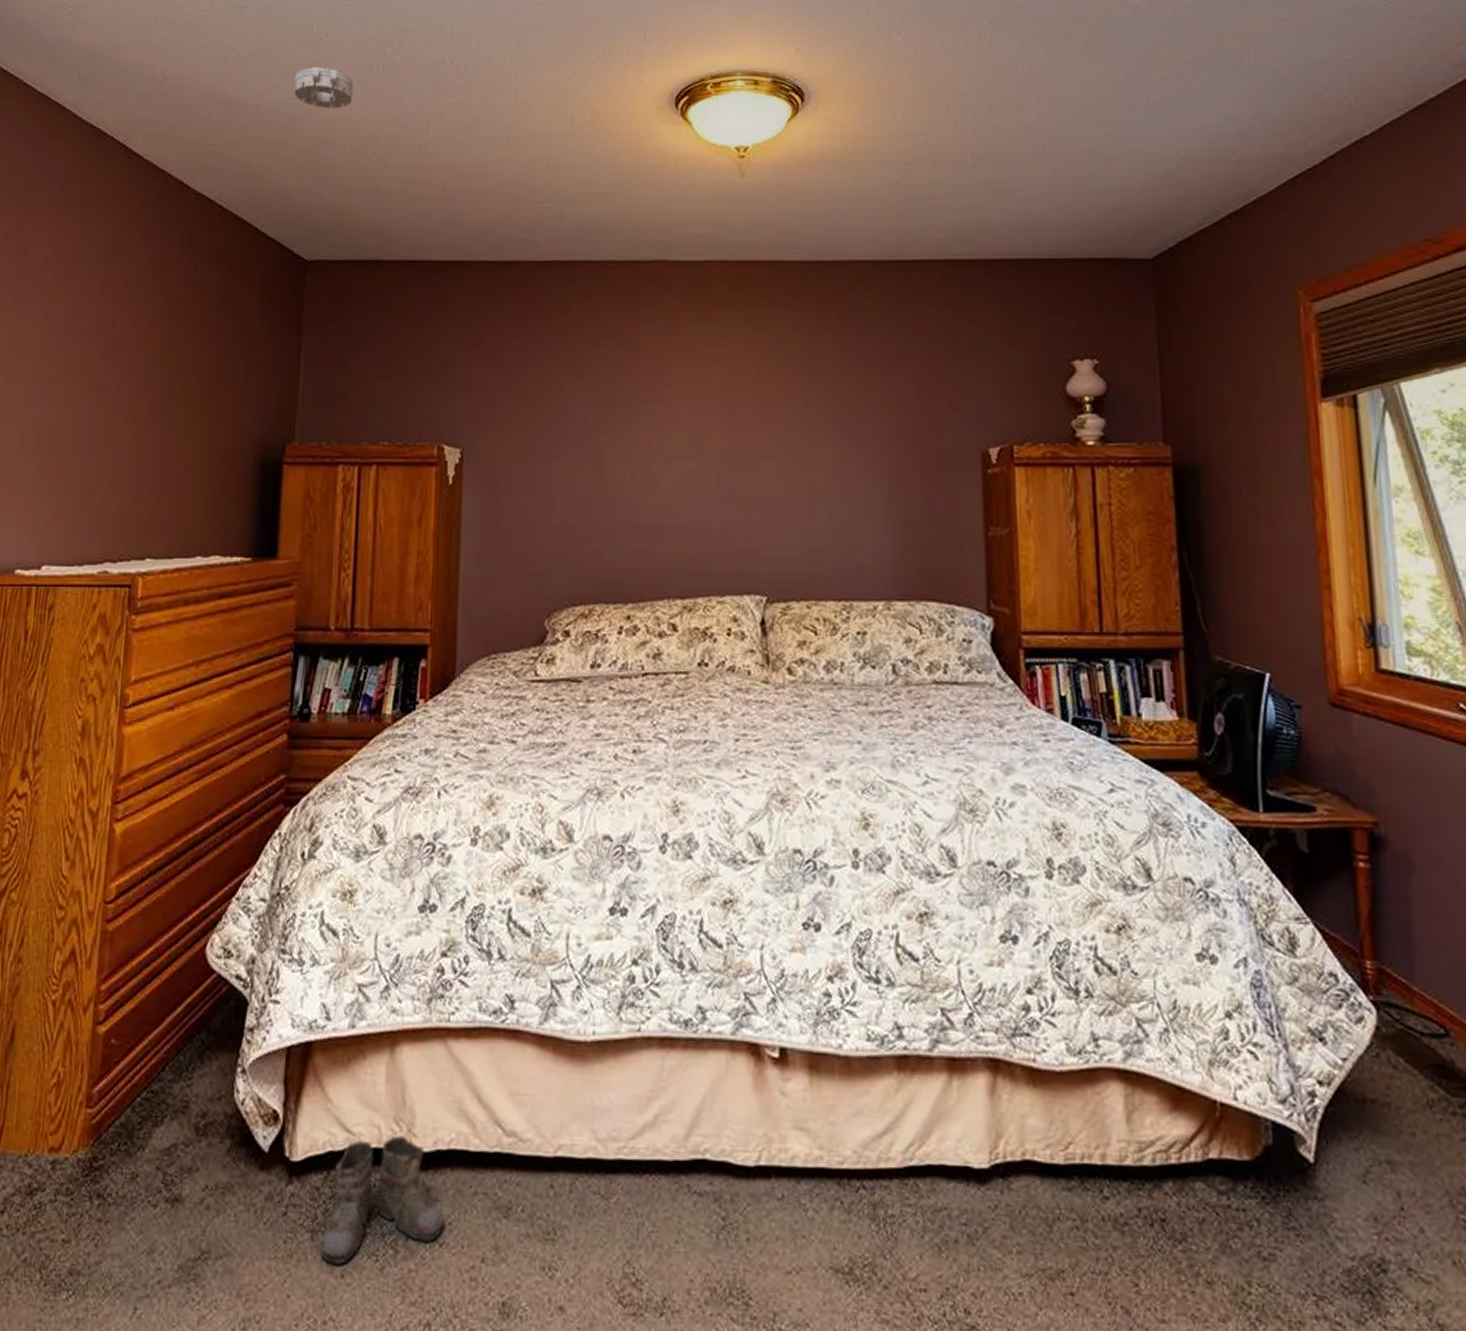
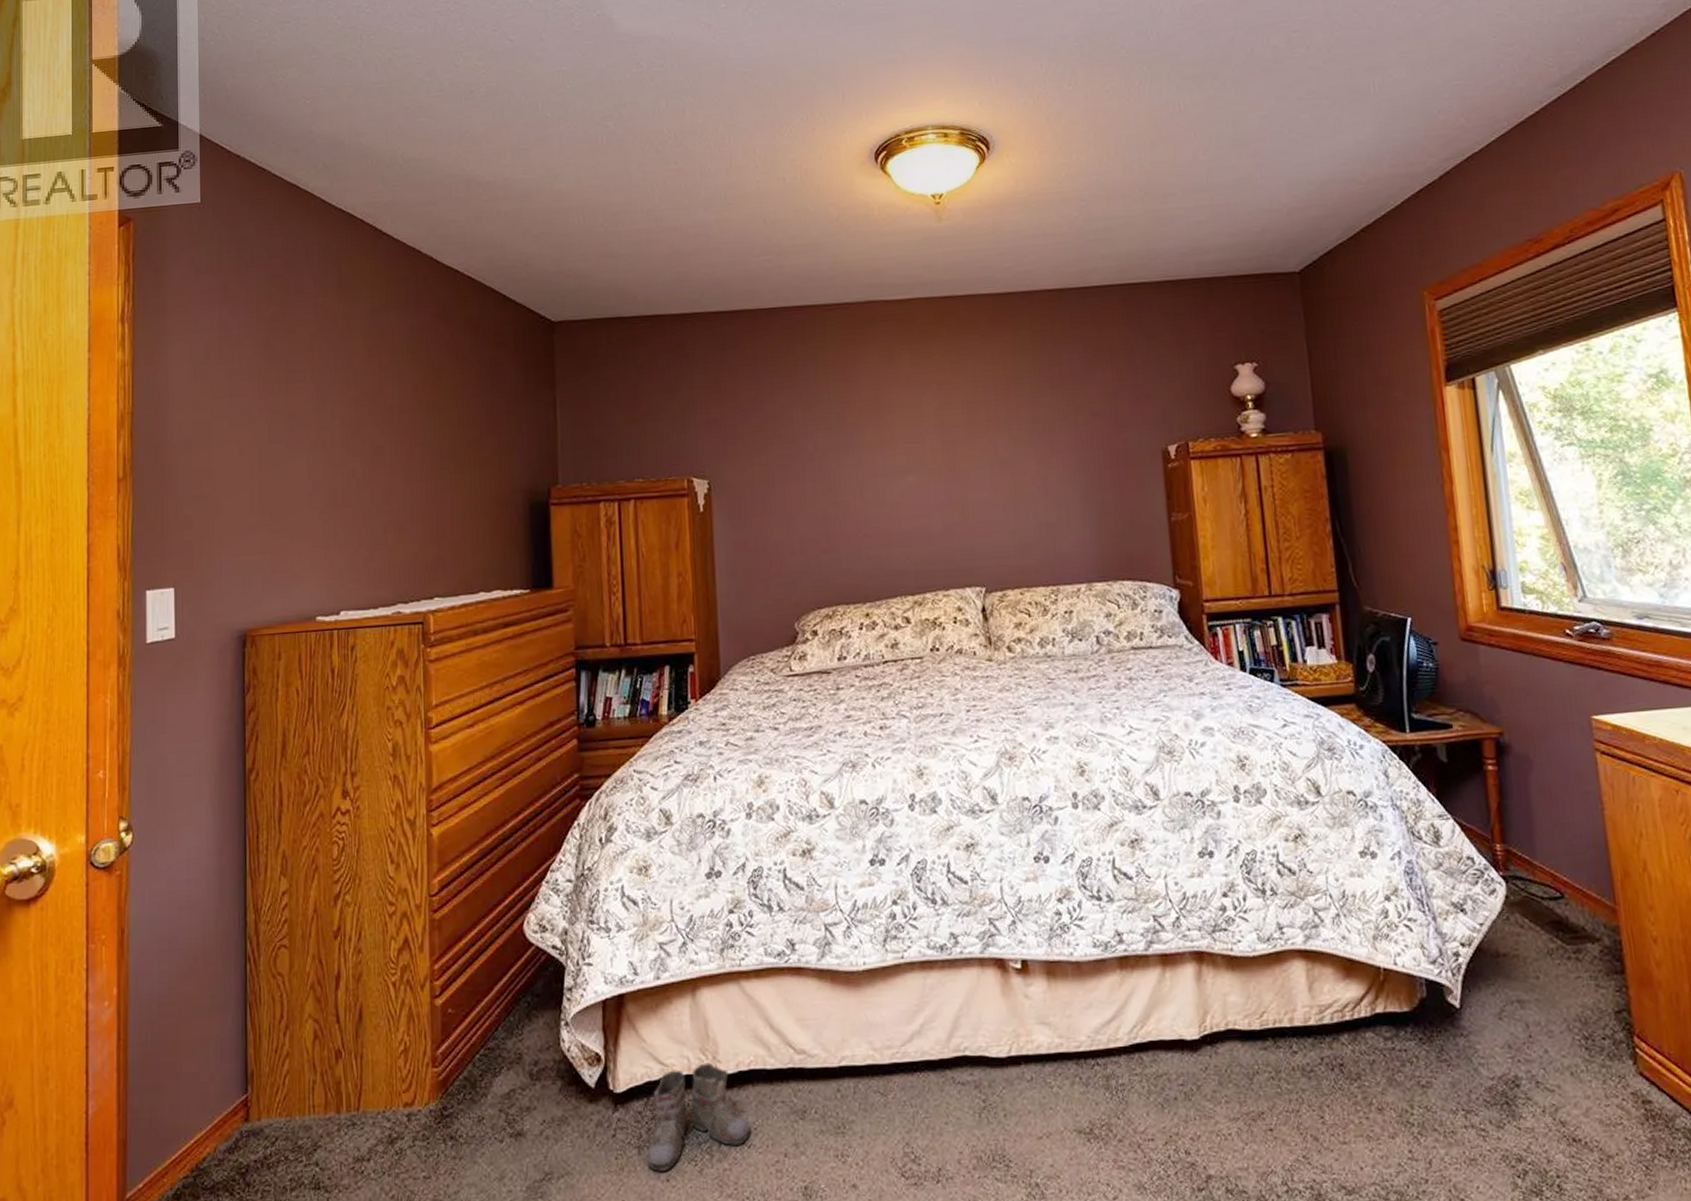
smoke detector: present [294,67,354,109] -> none [526,143,582,182]

